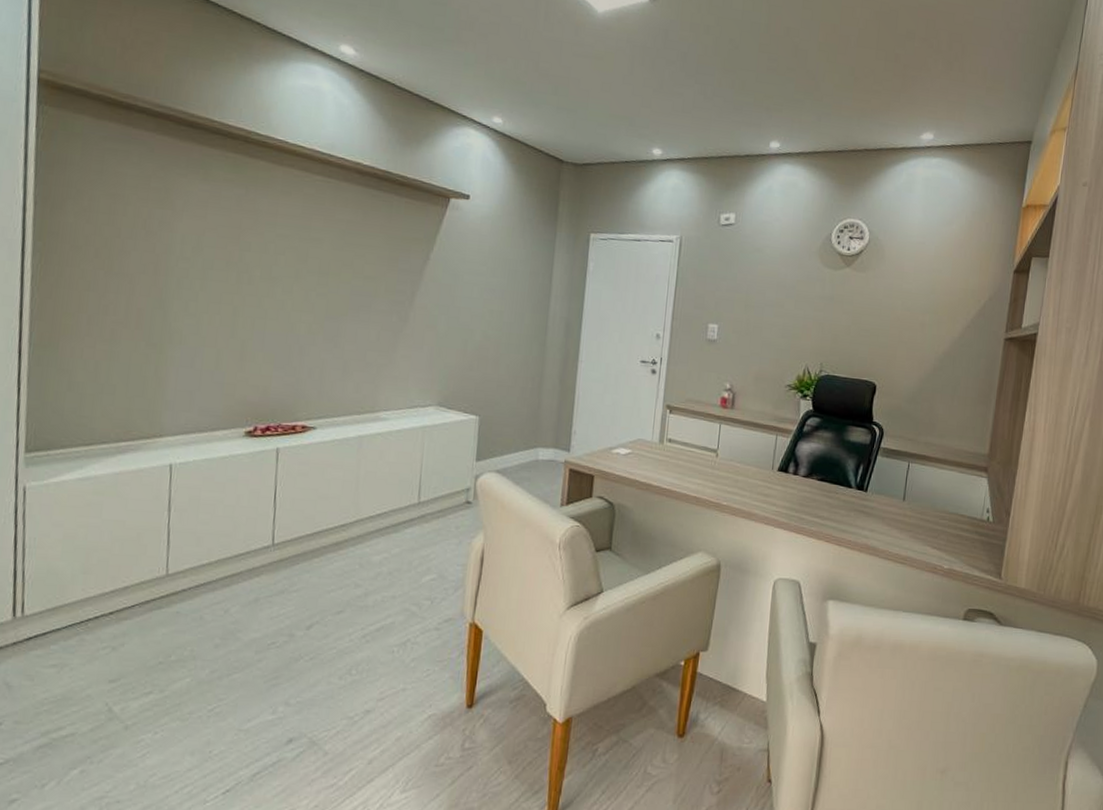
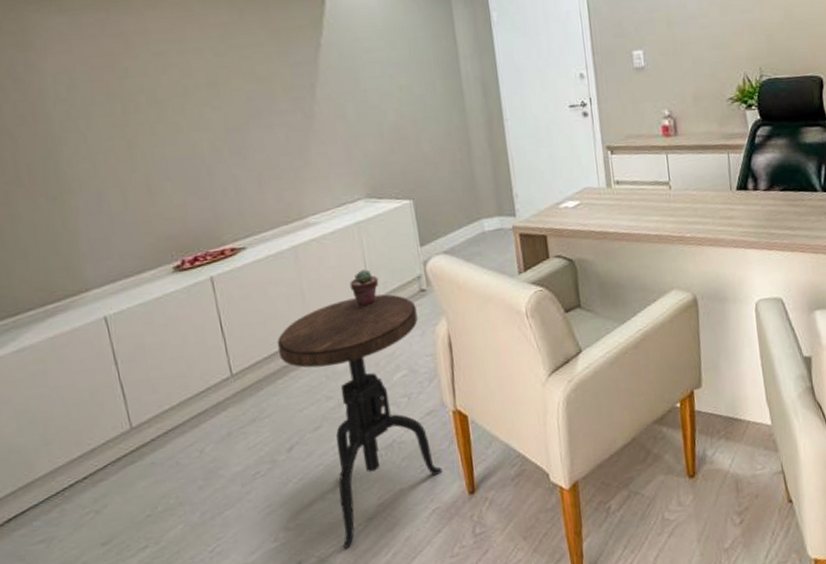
side table: none [321,495,459,735] -> present [277,294,442,548]
potted succulent: none [402,471,431,506] -> present [349,269,379,307]

